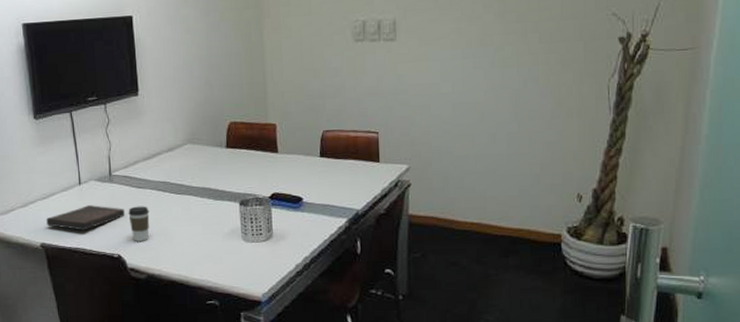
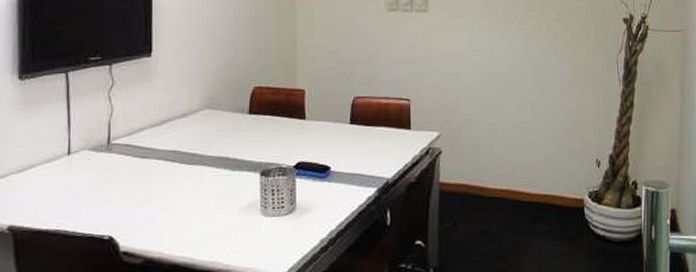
book: present [46,205,125,231] -> none [19,178,122,209]
coffee cup: present [128,206,150,241] -> none [127,178,153,220]

